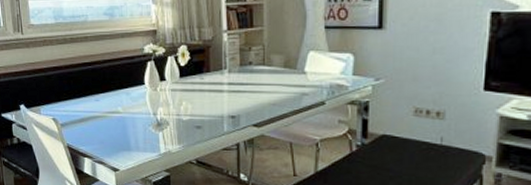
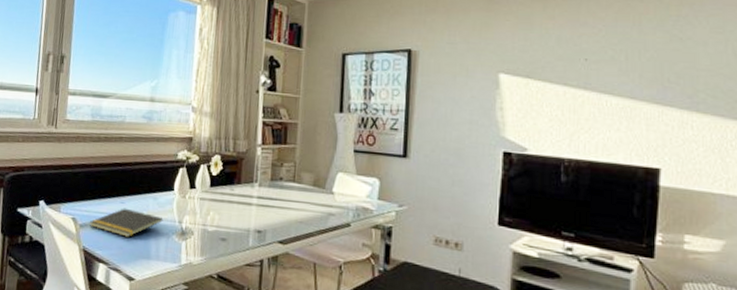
notepad: none [70,105,138,132] -> present [90,208,163,237]

